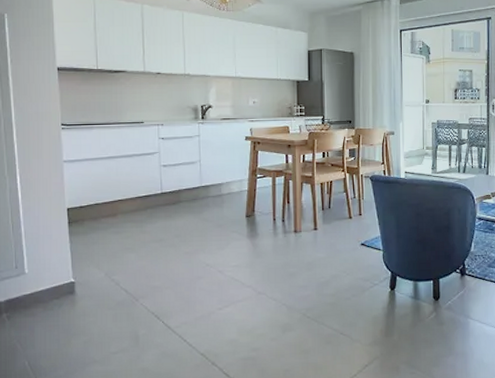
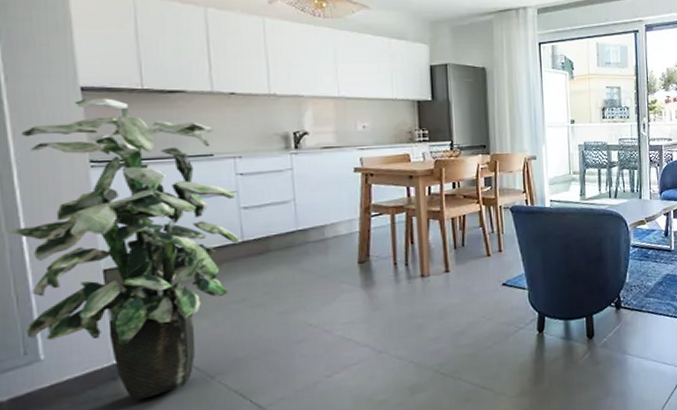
indoor plant: none [10,76,159,312] -> present [11,98,239,401]

